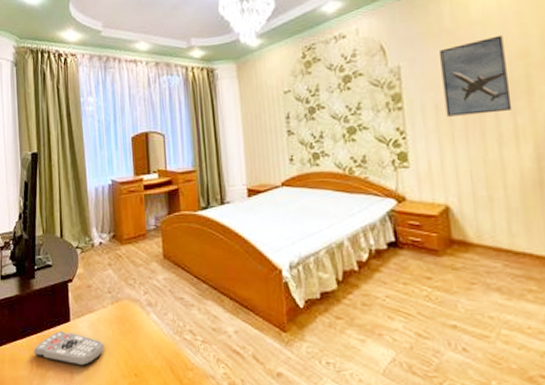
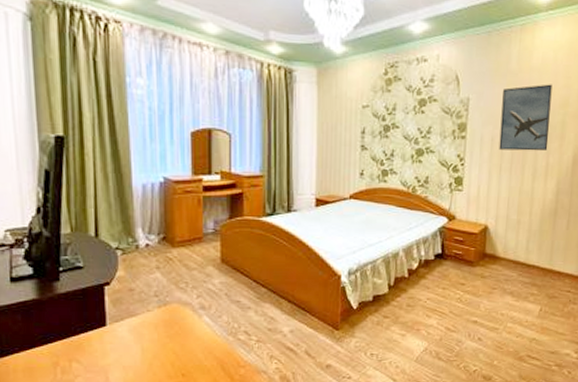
remote control: present [33,330,104,366] -> none [57,335,147,370]

